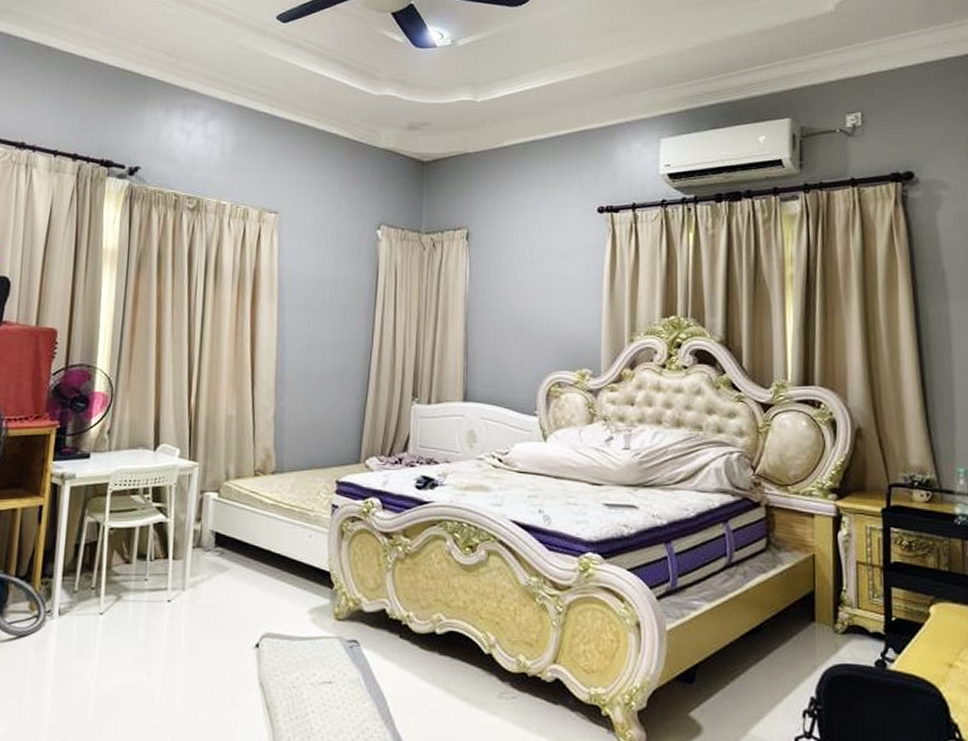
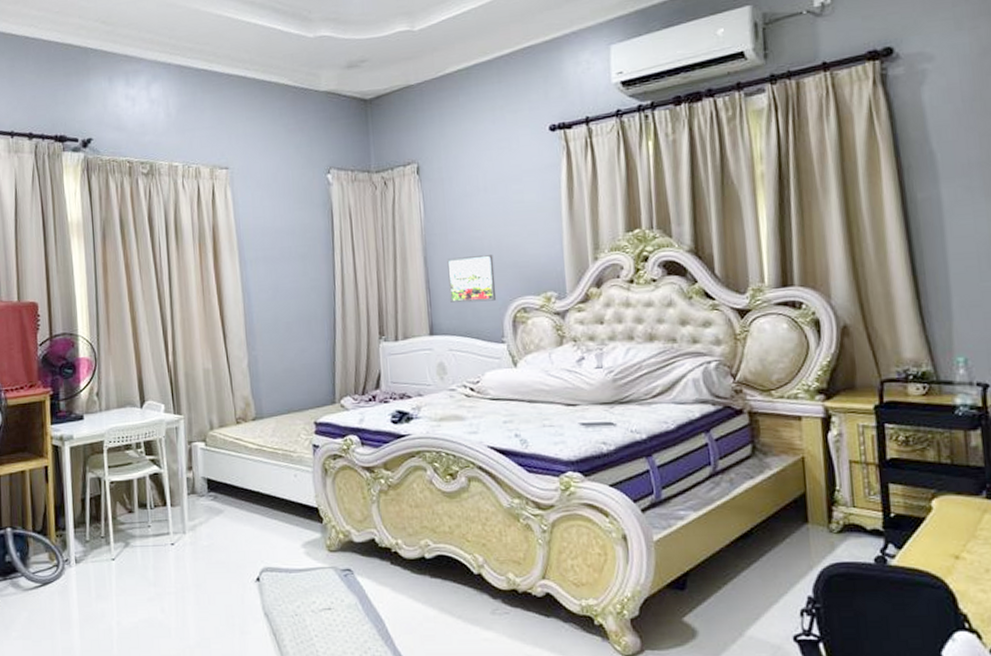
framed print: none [487,326,533,373] -> present [447,255,497,303]

